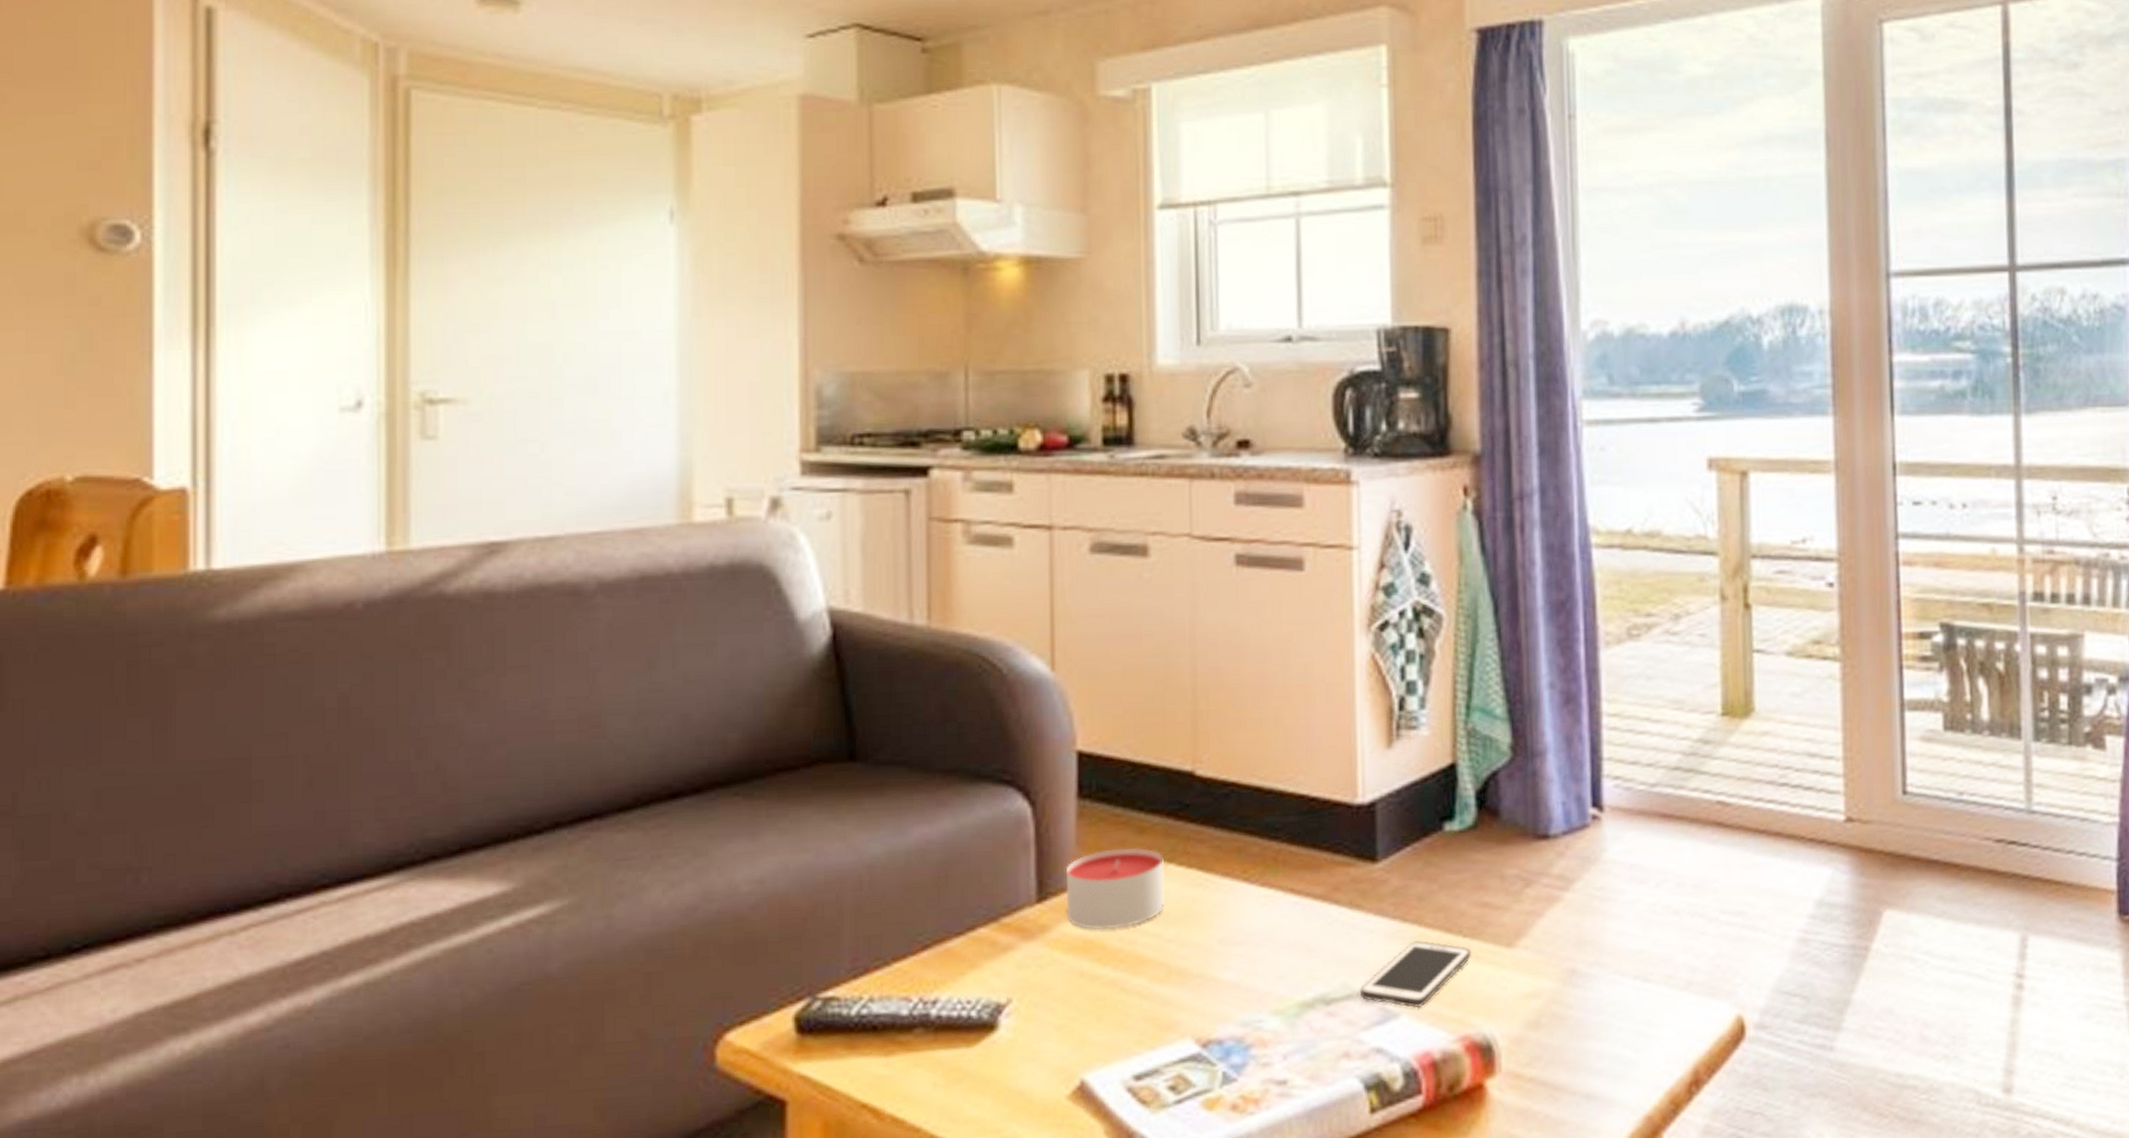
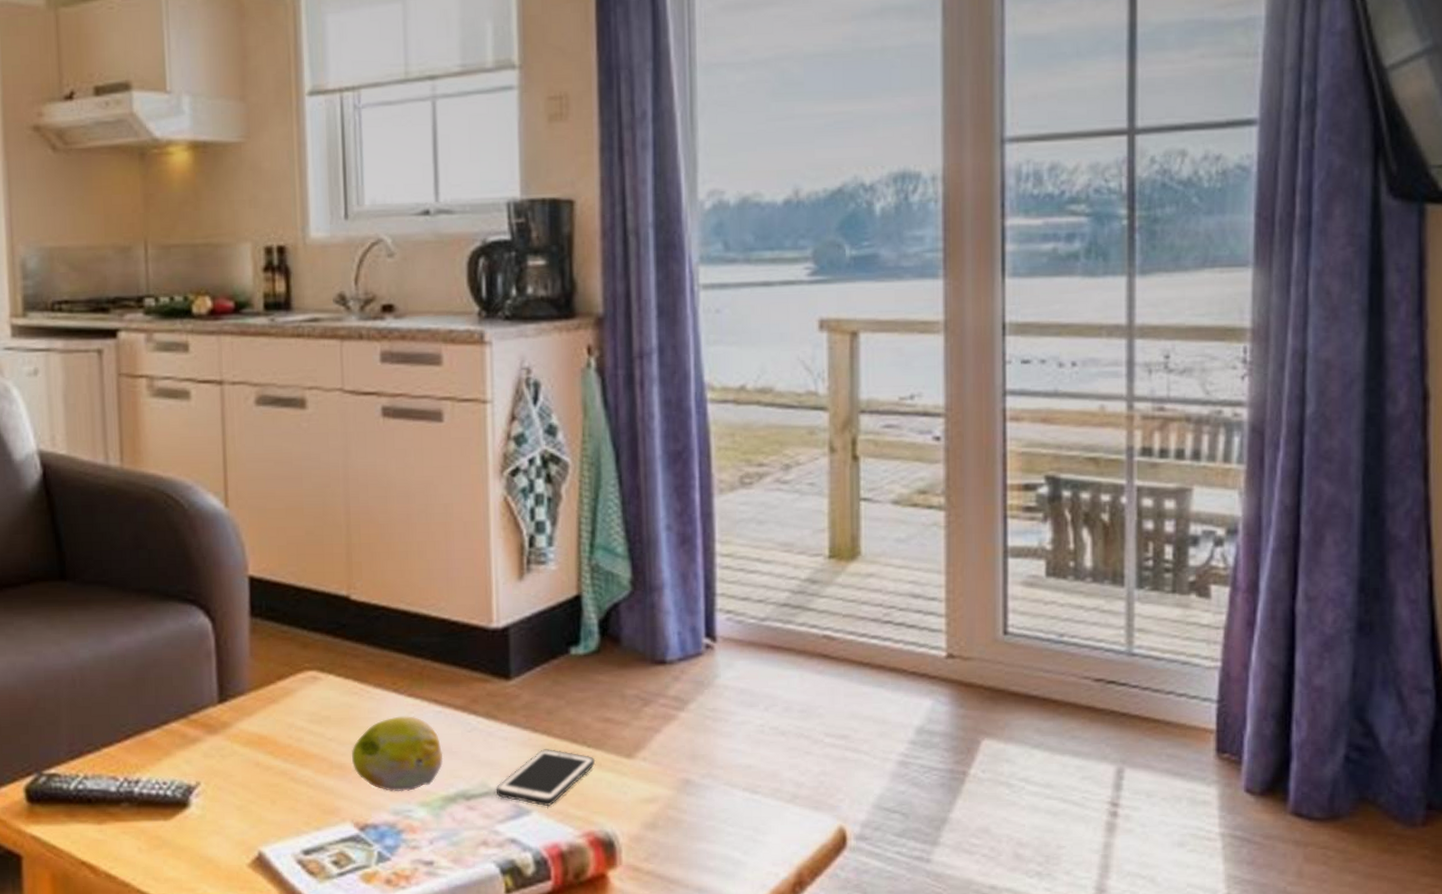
candle: present [1067,847,1165,930] -> none [243,659,326,729]
fruit: none [1194,909,1300,1000] -> present [352,716,444,792]

